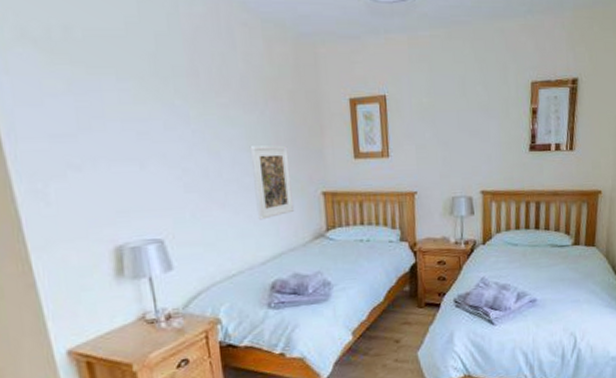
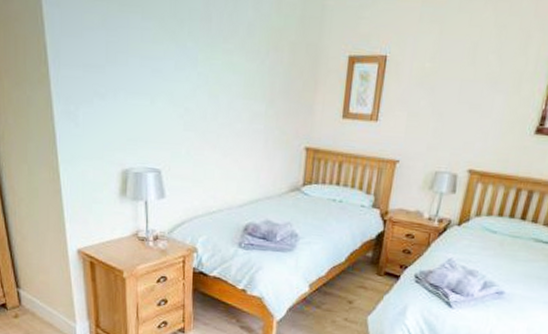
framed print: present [249,145,295,220] -> none [242,94,281,166]

